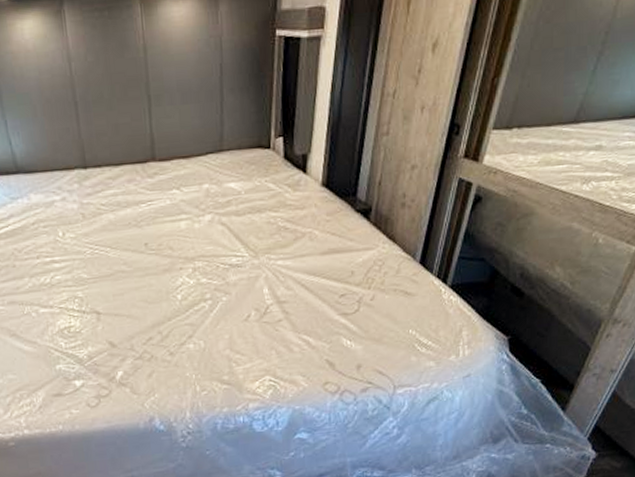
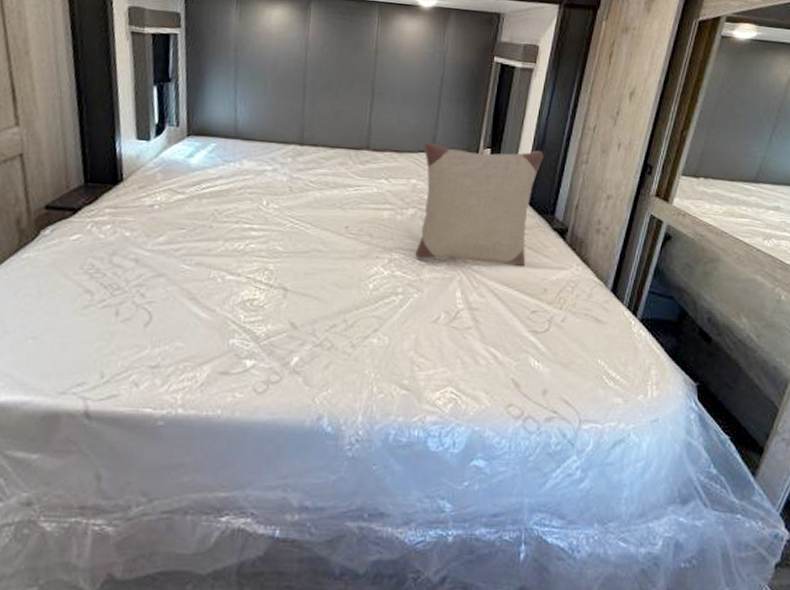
pillow: none [211,129,341,264] -> present [415,141,544,267]

